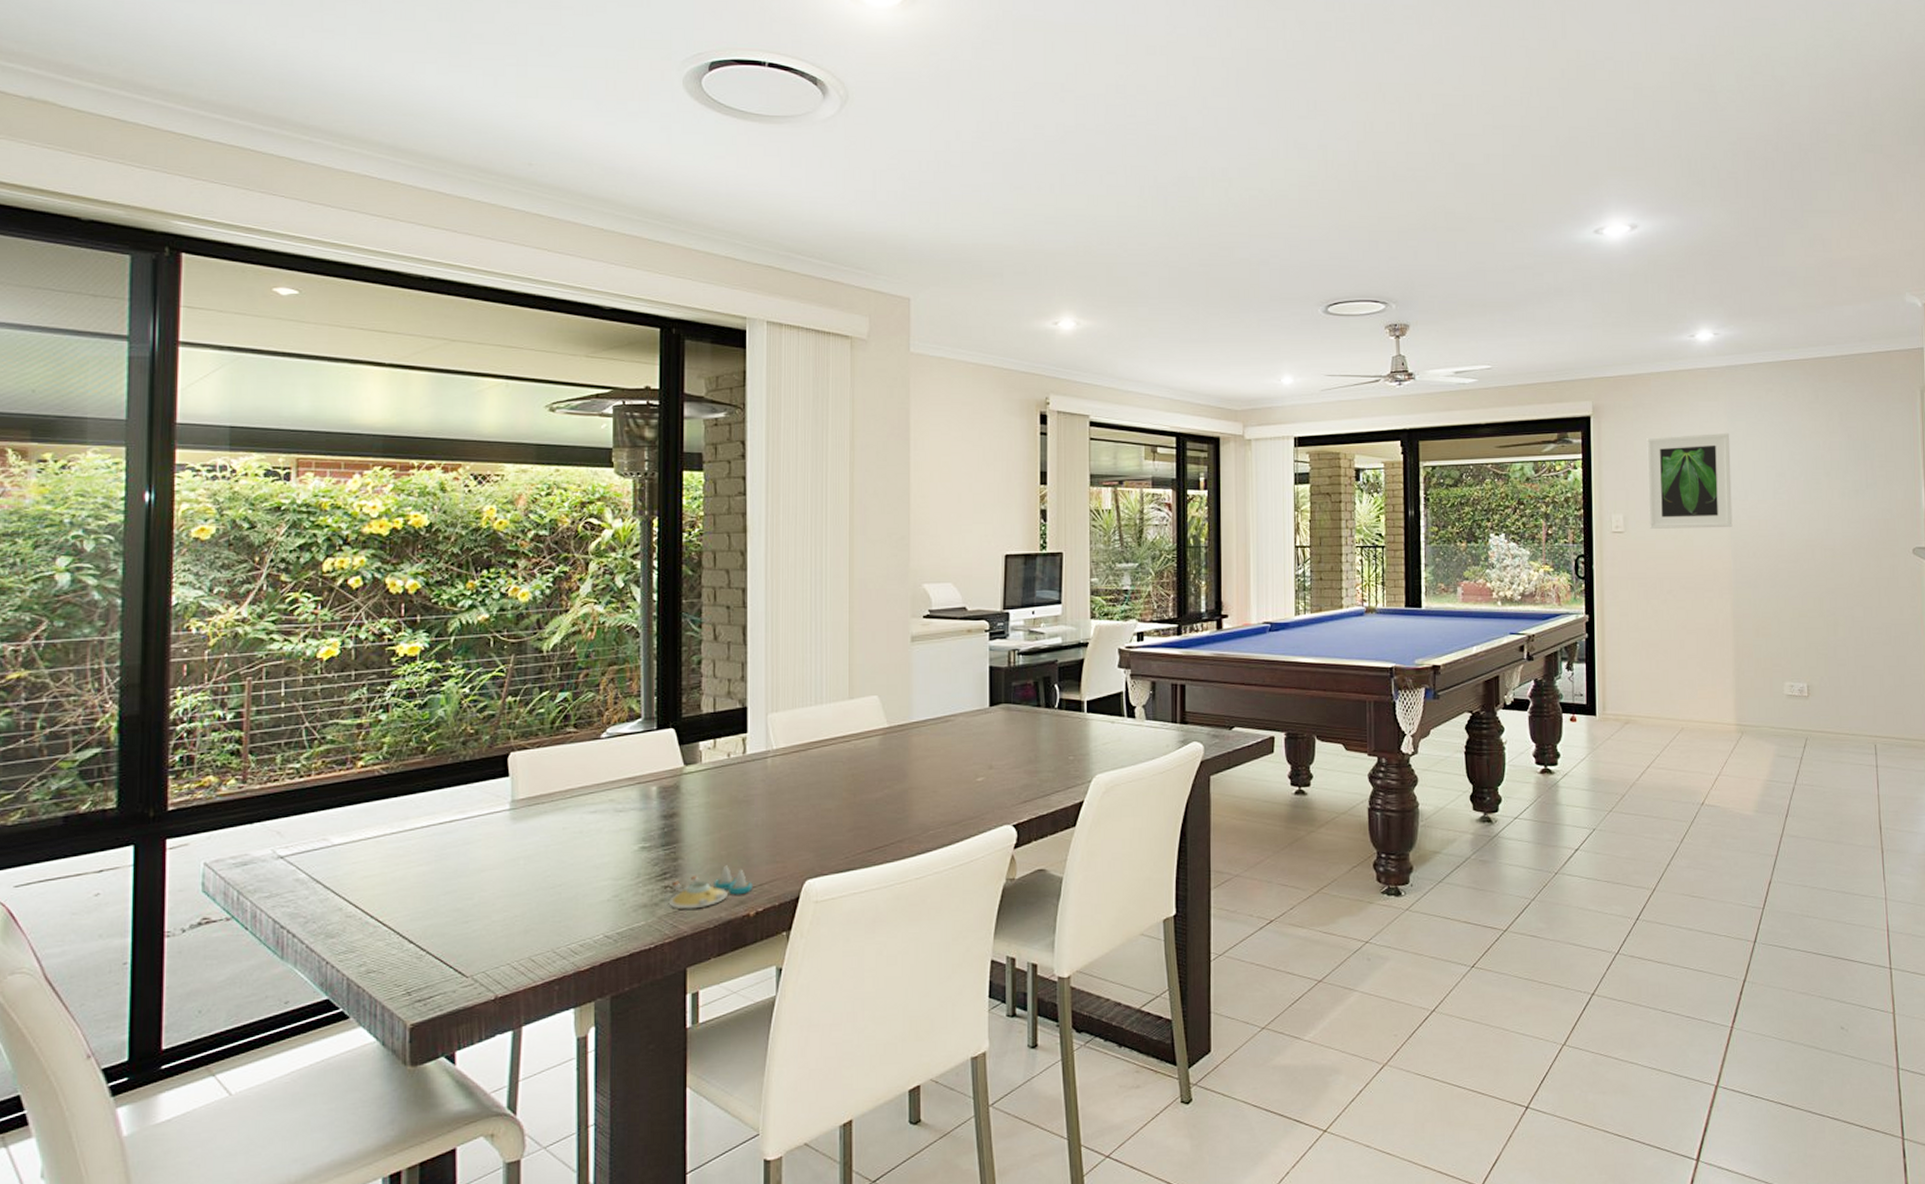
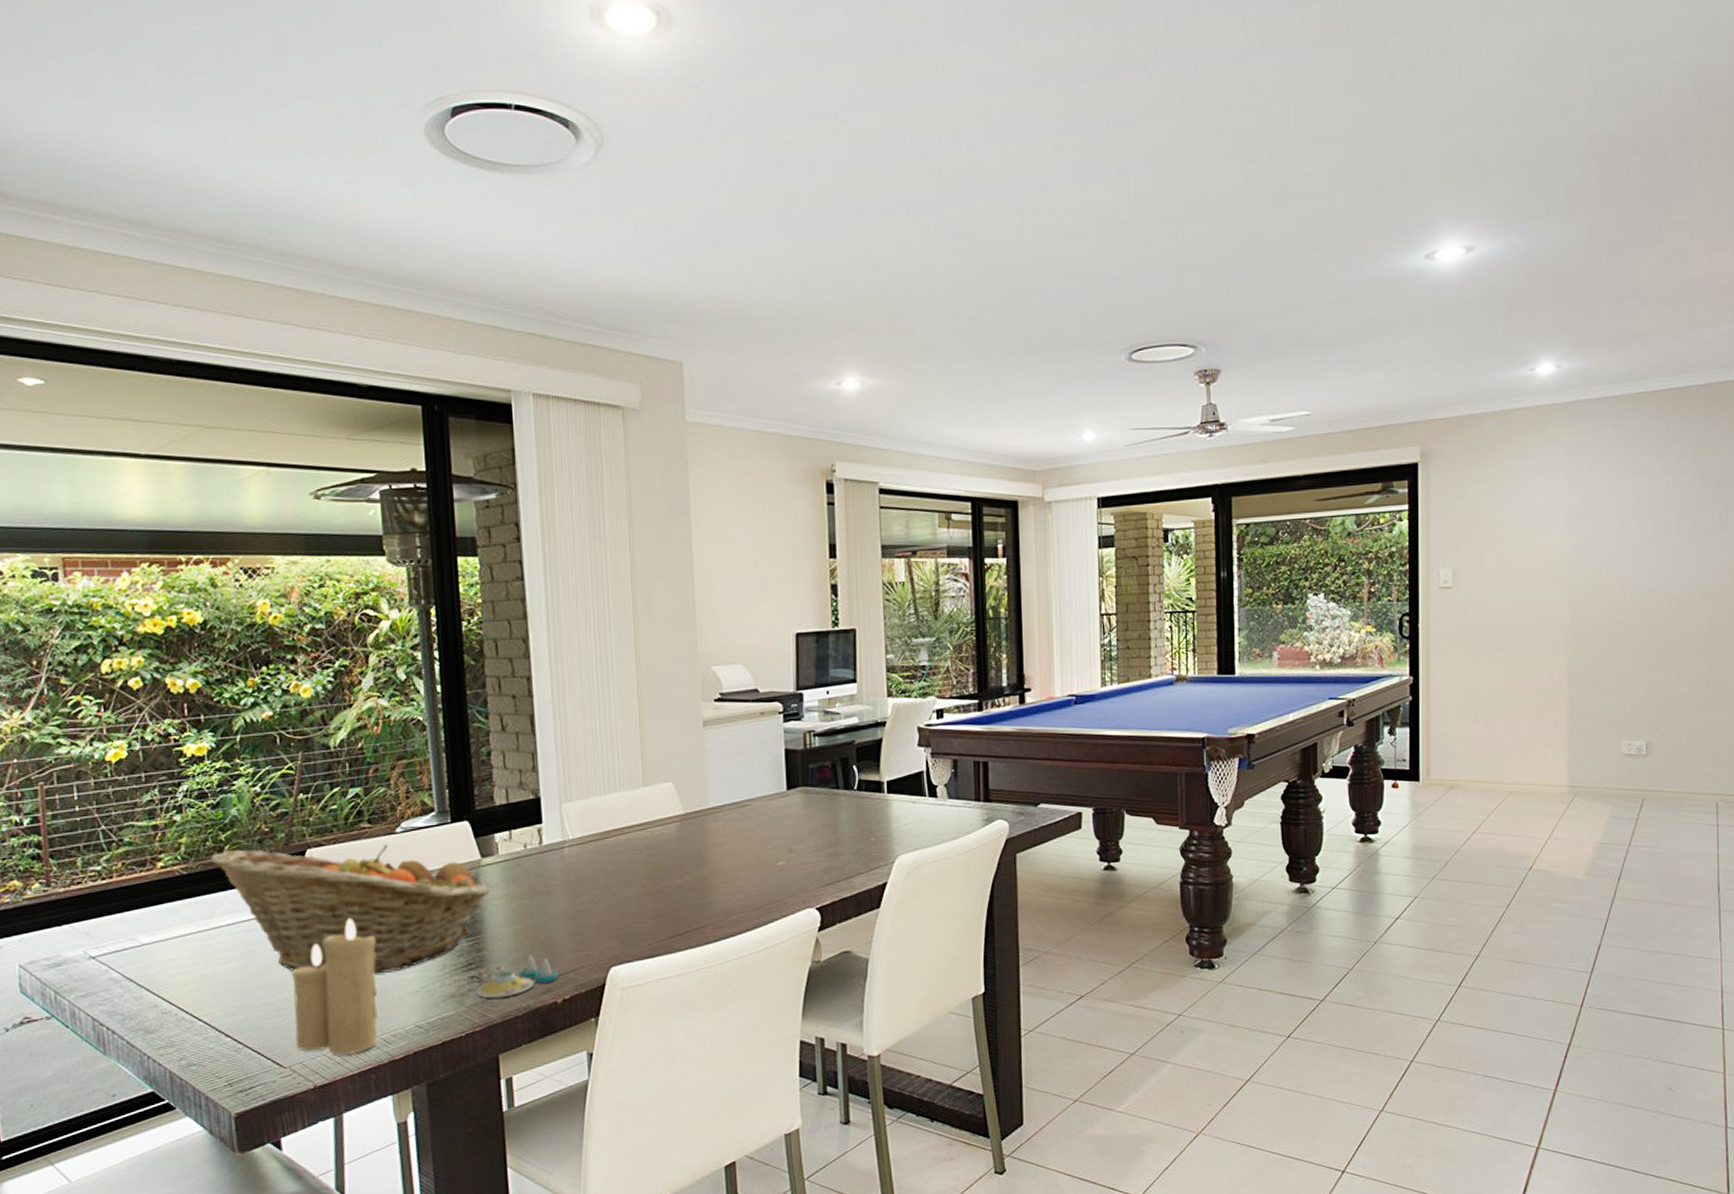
fruit basket: none [413,749,690,882] -> present [211,844,490,974]
candle: none [481,824,571,966] -> present [292,919,378,1056]
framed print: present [1647,432,1733,529] -> none [1479,475,1571,583]

